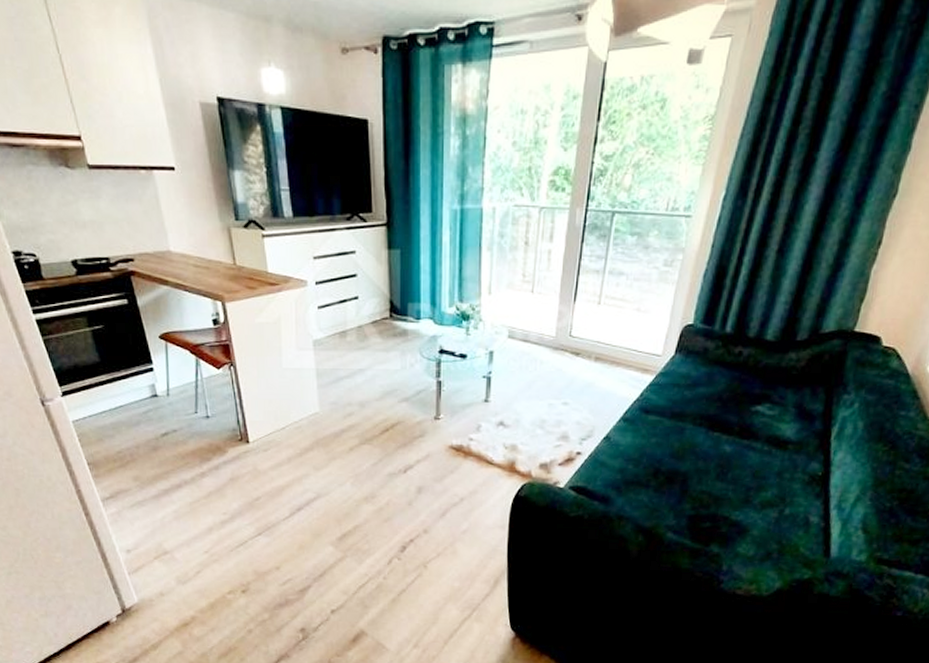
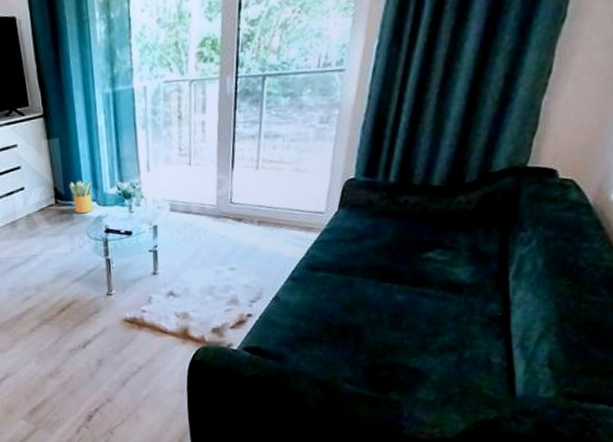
potted plant: none [406,296,431,331] -> present [69,180,94,214]

